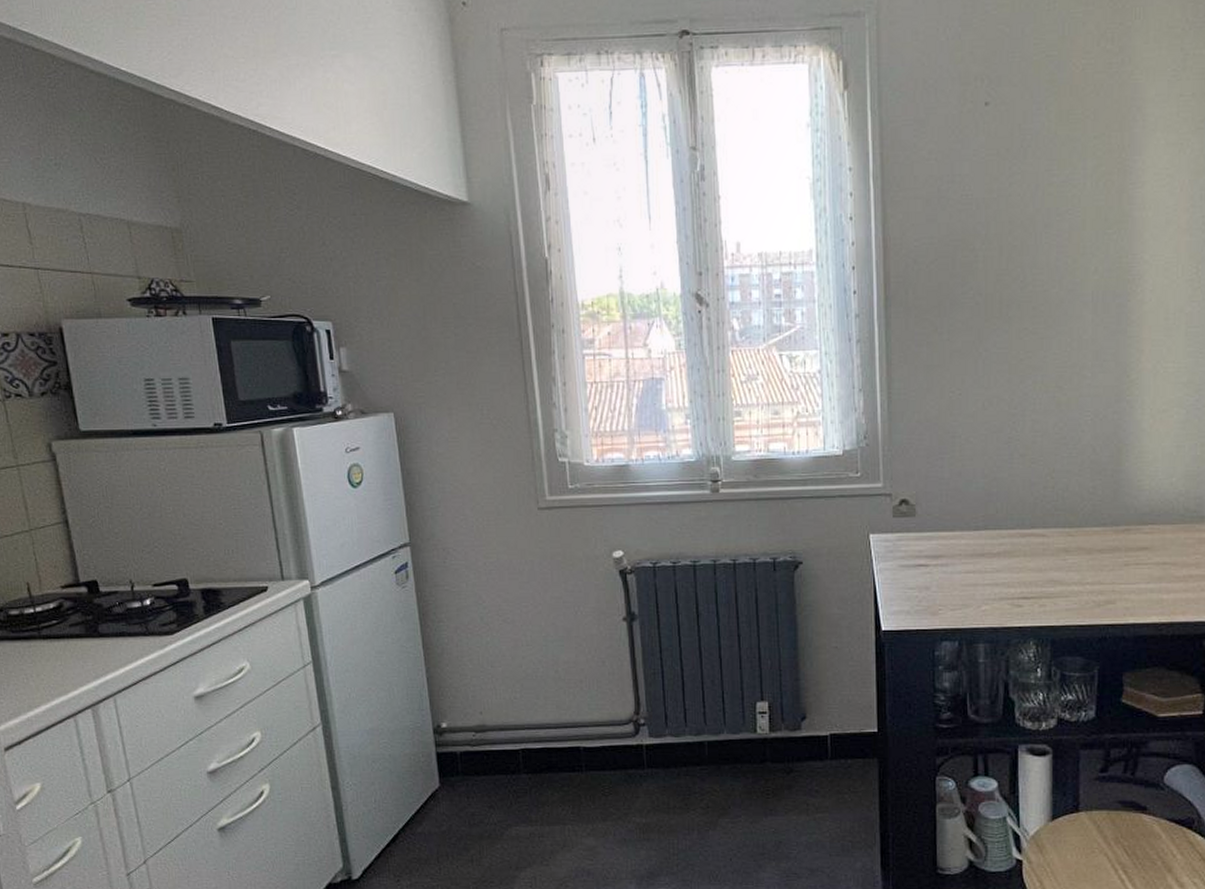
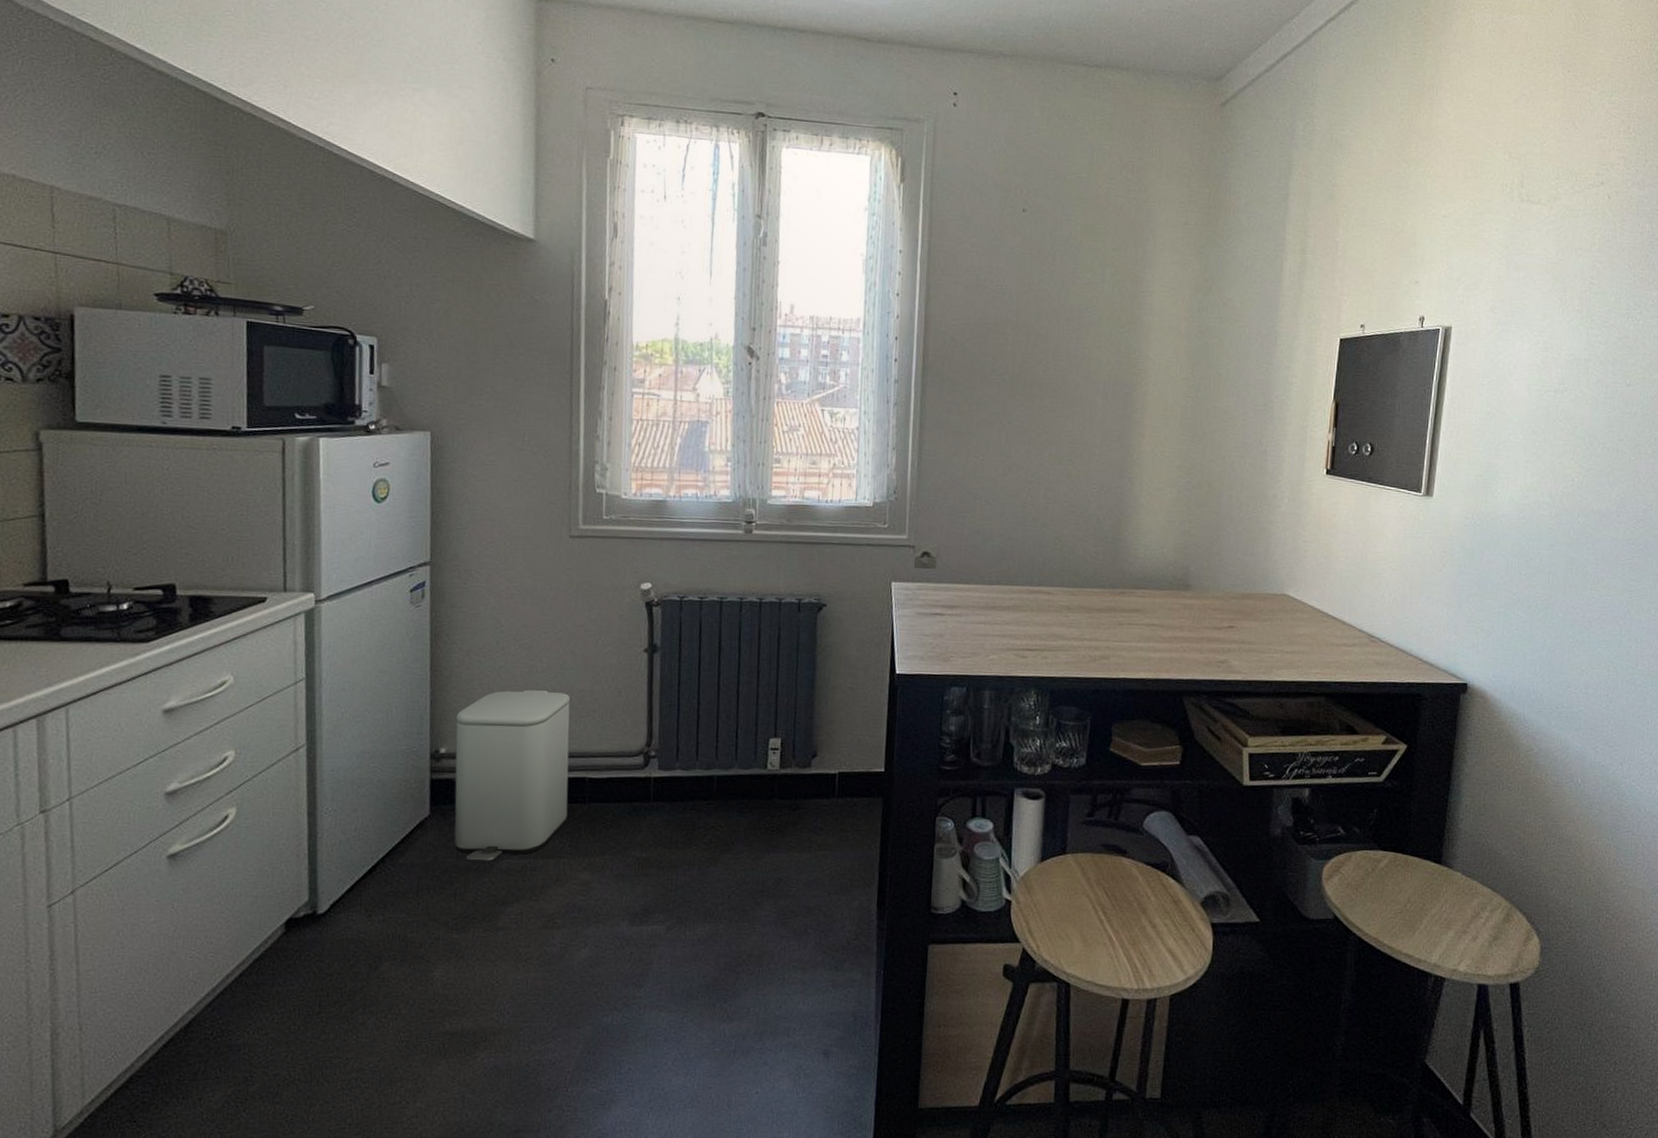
pedal bin: none [452,662,567,830] -> present [454,689,571,862]

